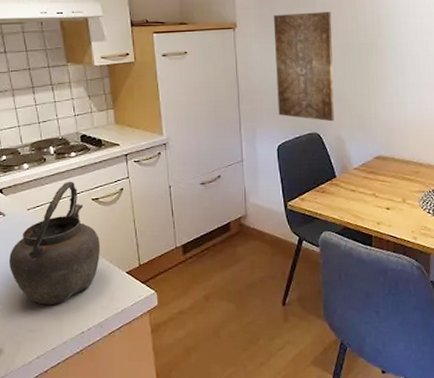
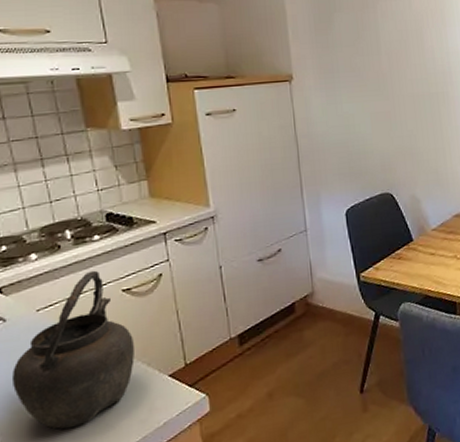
wall art: present [273,12,334,122] -> none [334,60,408,180]

